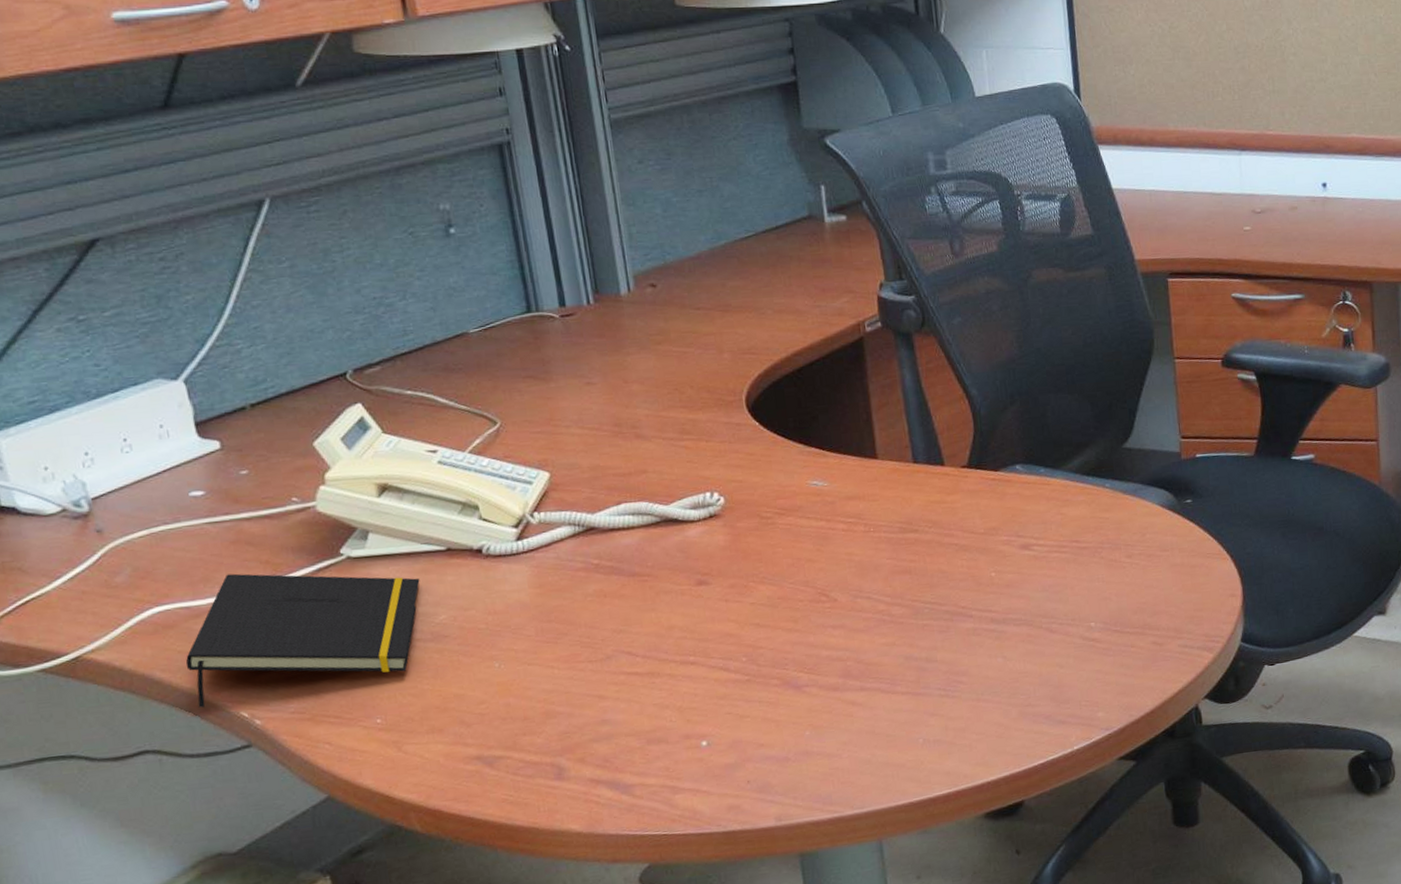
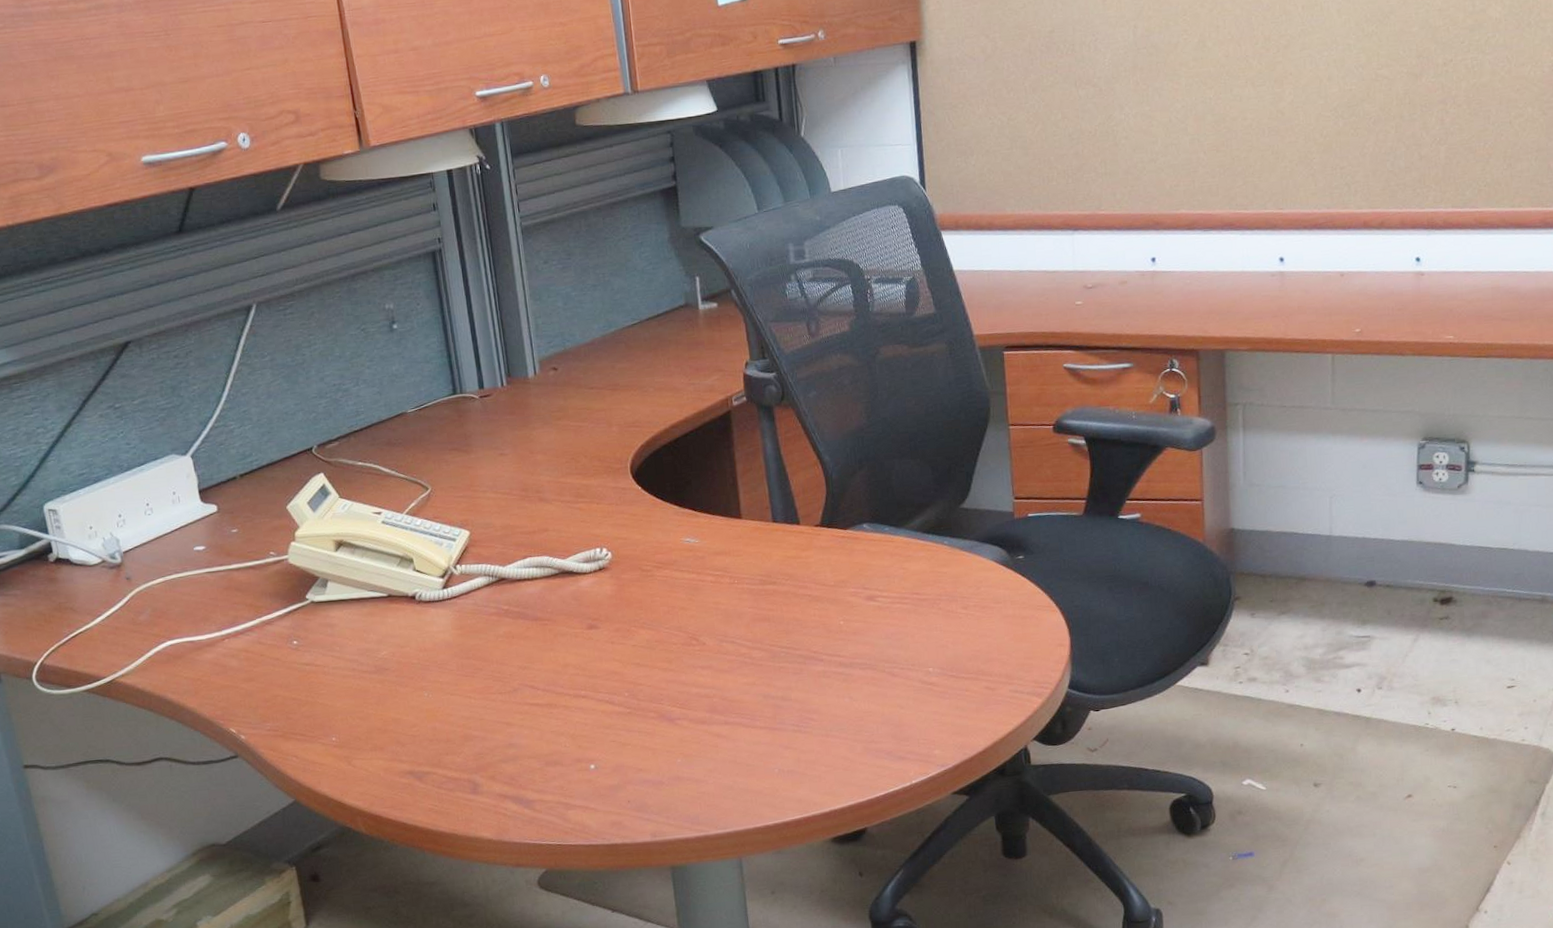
notepad: present [185,573,420,708] -> none [190,614,367,724]

